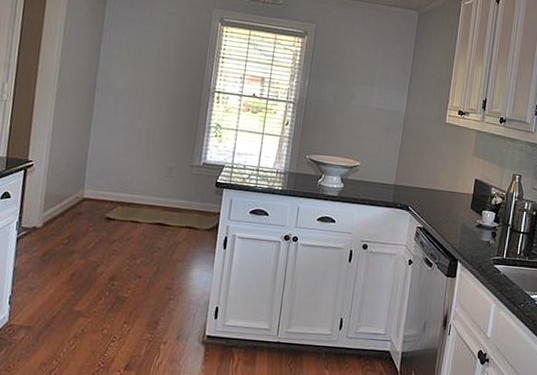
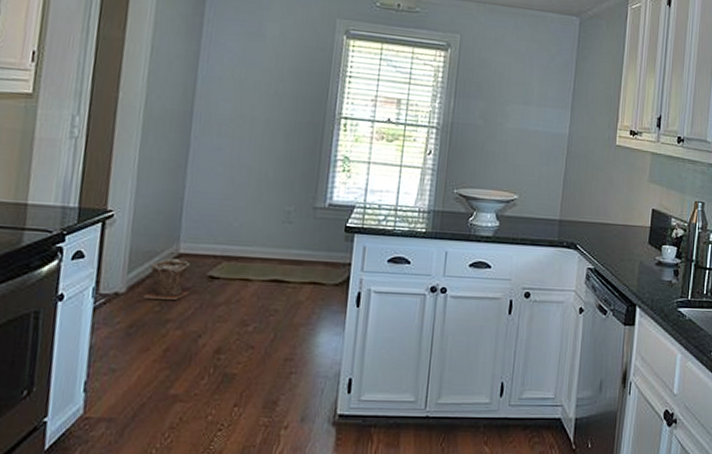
plant pot: none [55,201,92,235] -> present [143,259,191,300]

